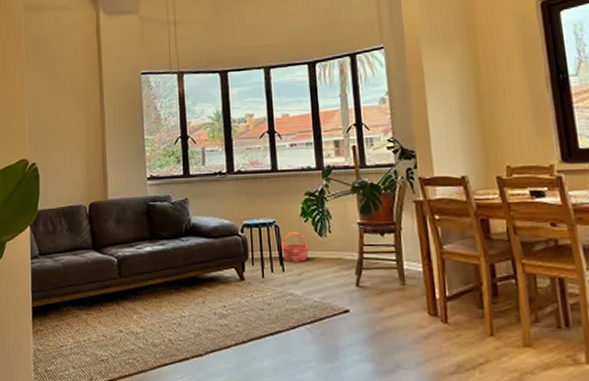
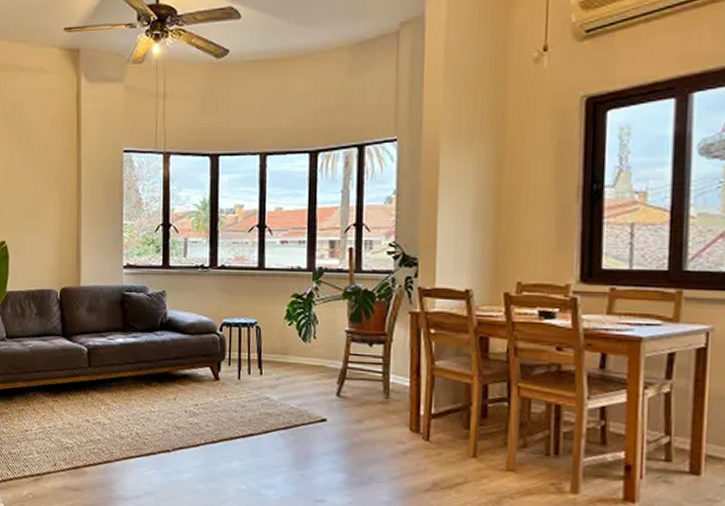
basket: present [281,231,309,262] -> none [261,333,290,366]

